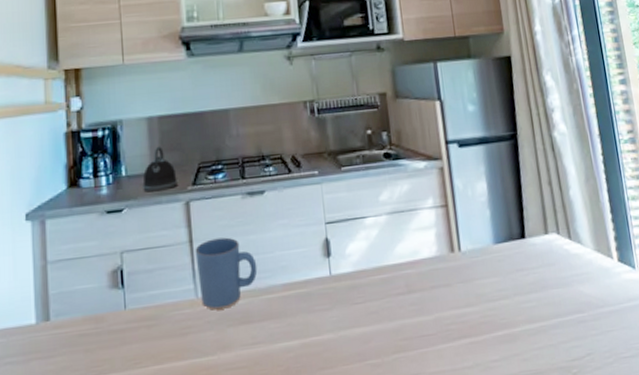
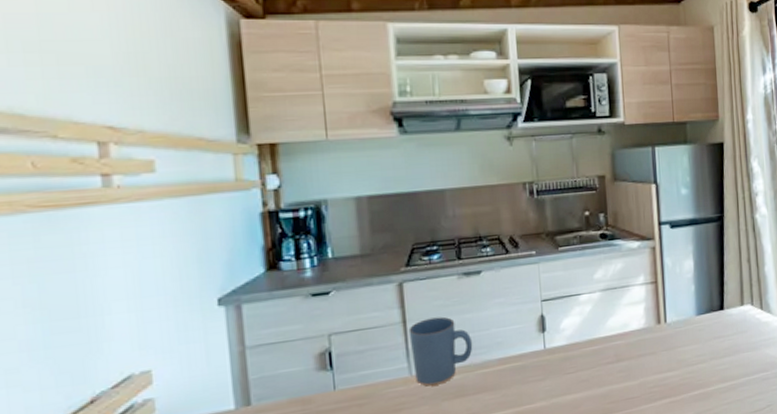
kettle: present [142,146,177,193] -> none [351,227,390,274]

